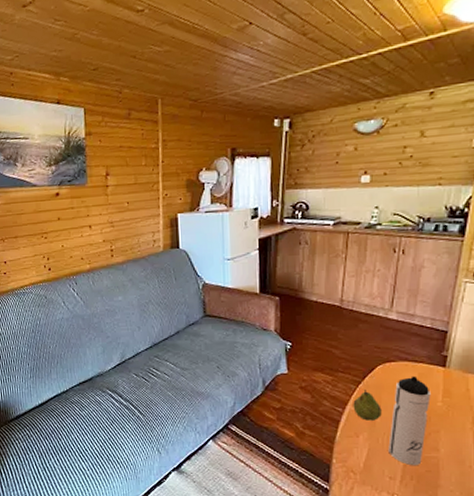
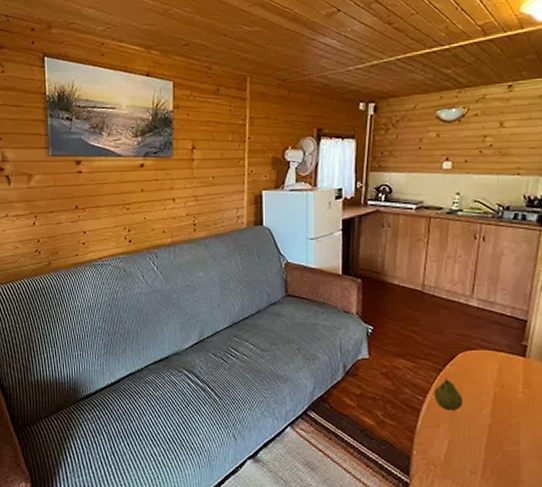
water bottle: present [388,376,431,466] -> none [469,365,511,460]

